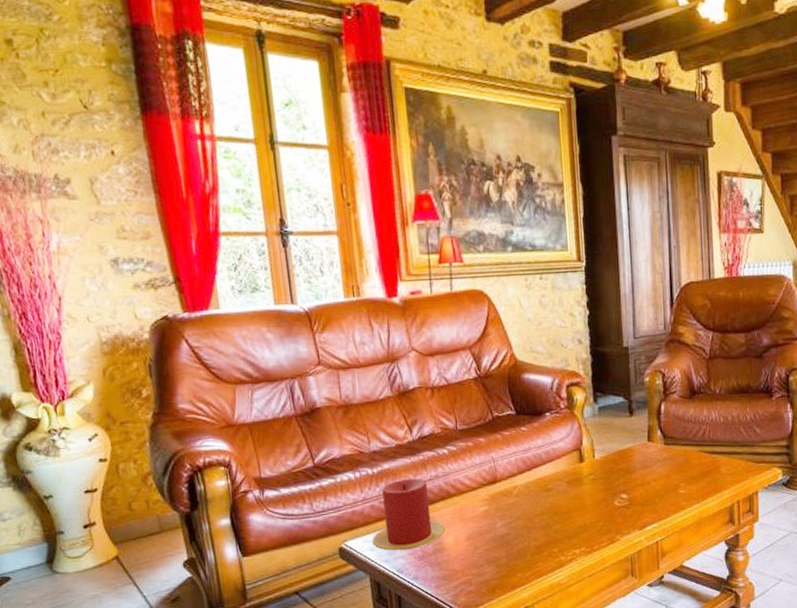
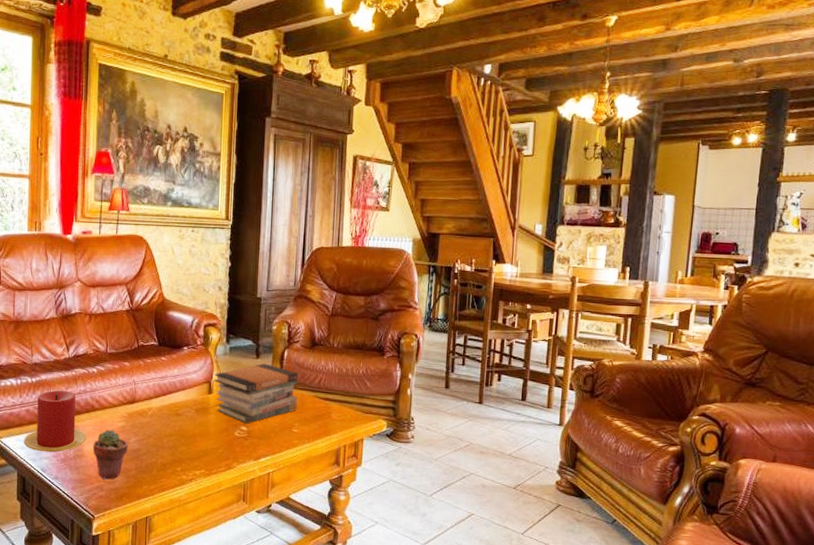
potted succulent: none [454,516,495,572] -> present [93,429,128,480]
book stack: none [584,420,681,491] -> present [214,363,299,424]

